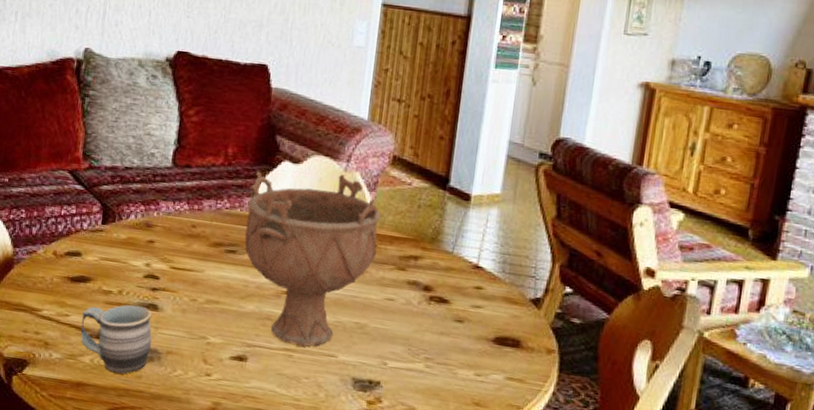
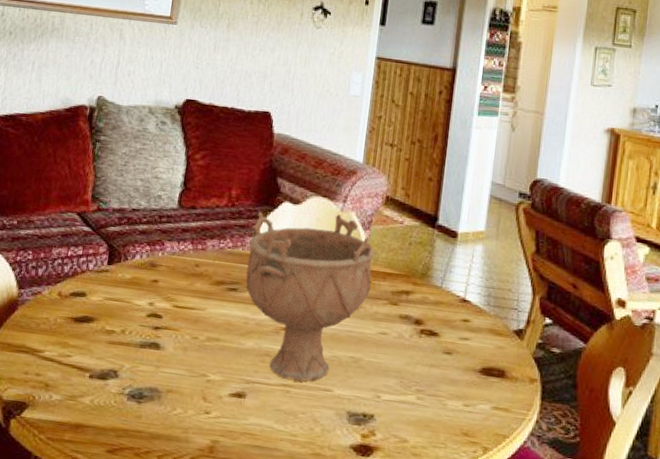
mug: present [80,304,152,374] -> none [81,344,154,415]

